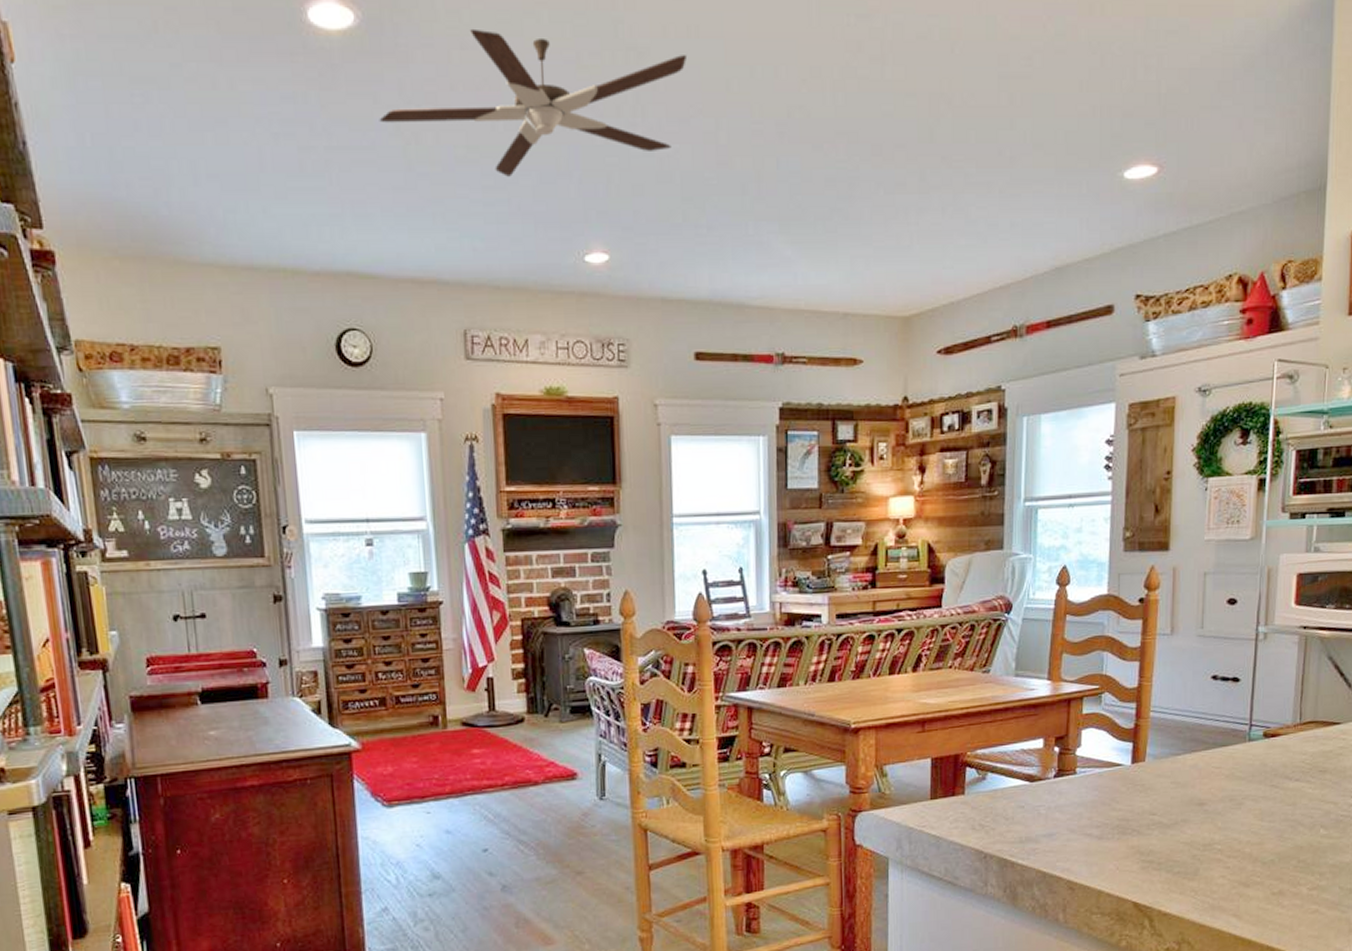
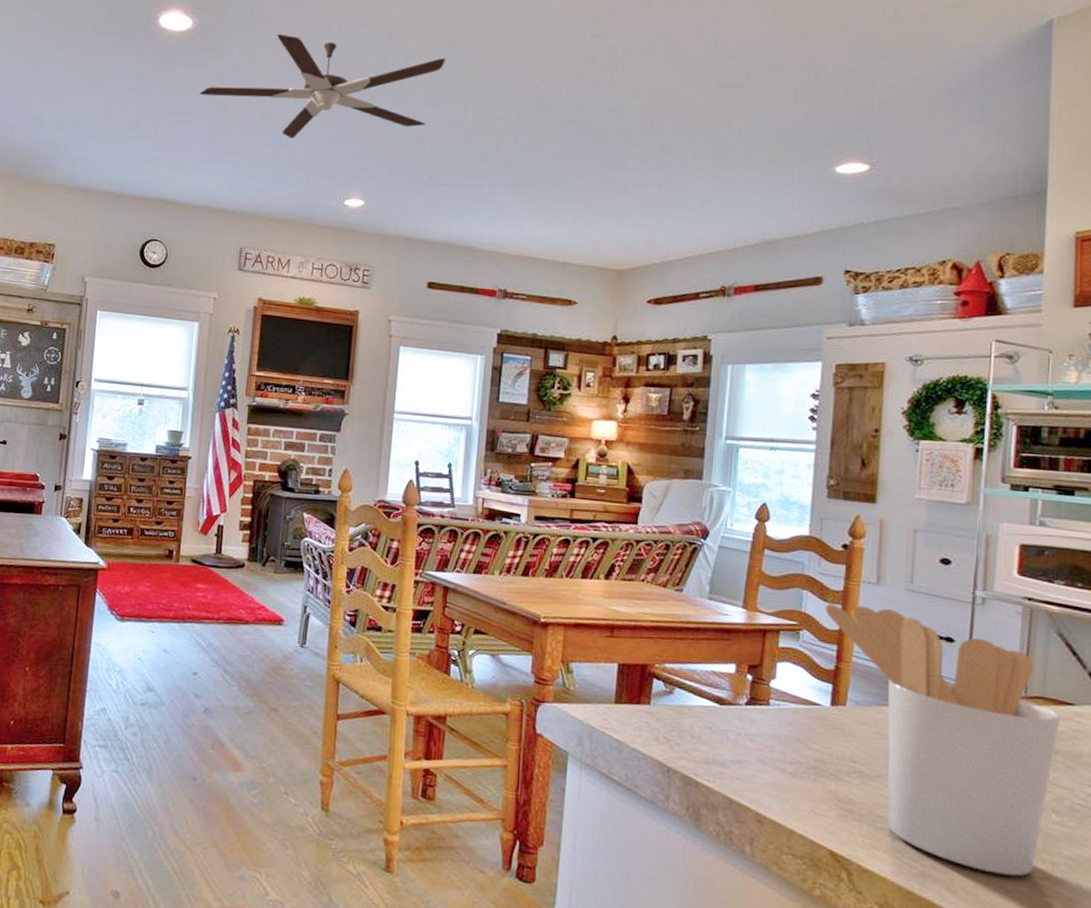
utensil holder: none [1123,658,1329,893] -> present [824,604,1061,877]

